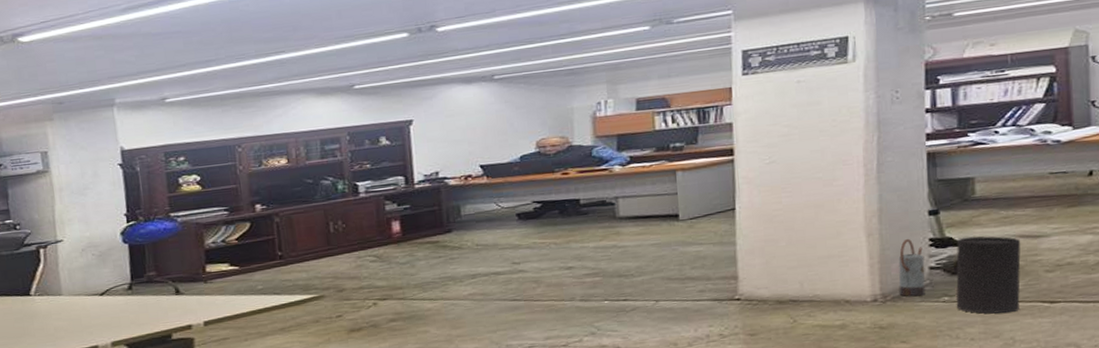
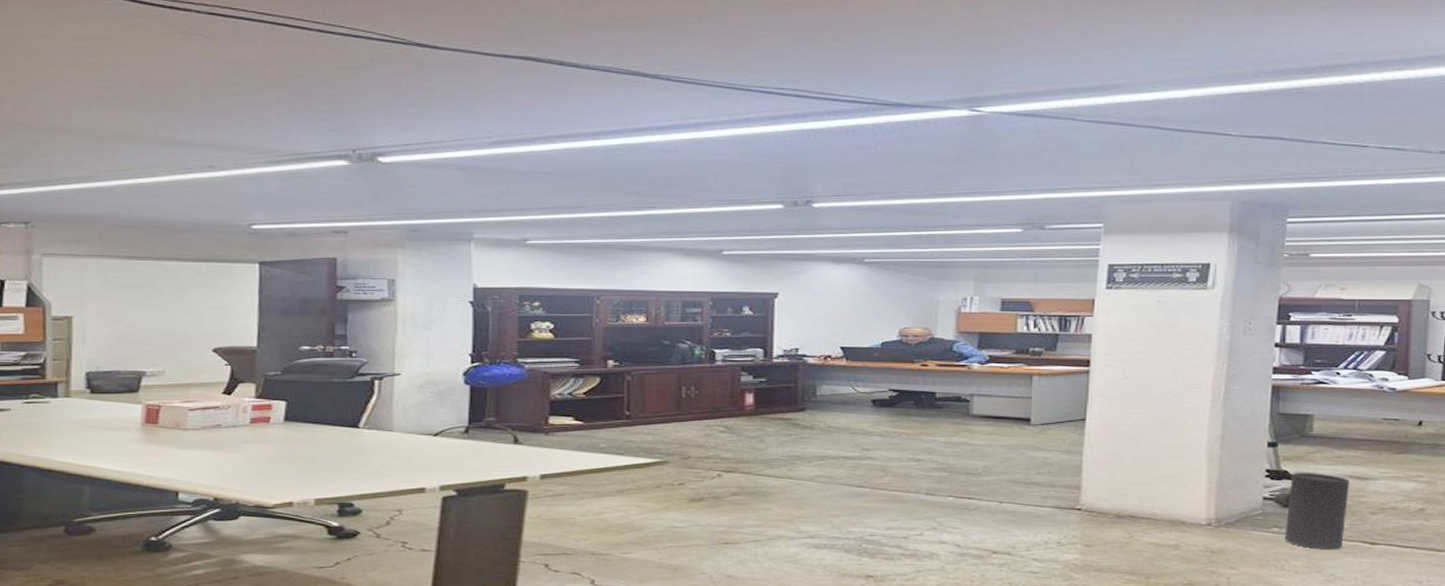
watering can: present [898,238,925,297] -> none [1232,467,1260,525]

